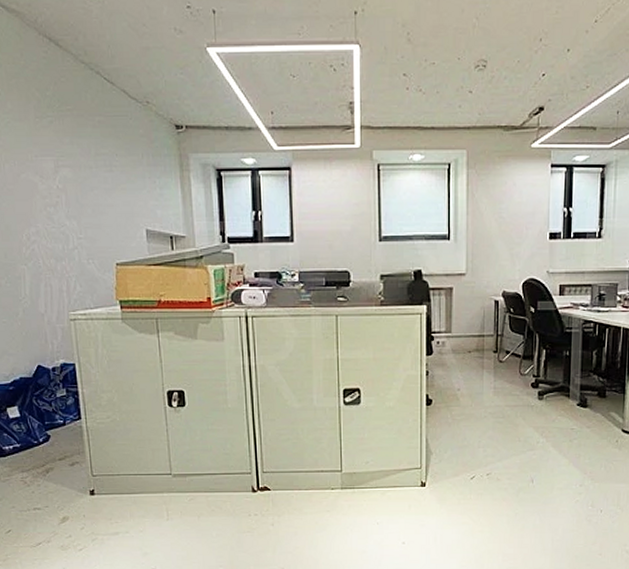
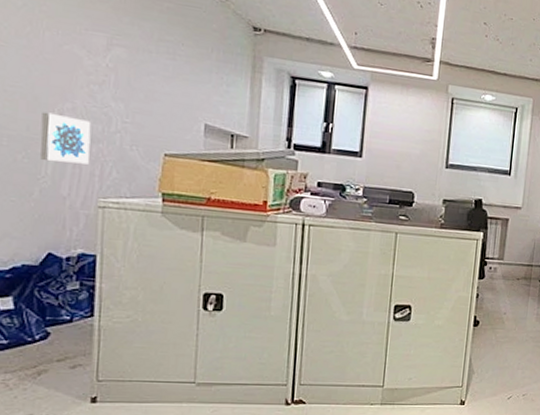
wall art: none [14,239,57,282] -> present [40,112,92,164]

